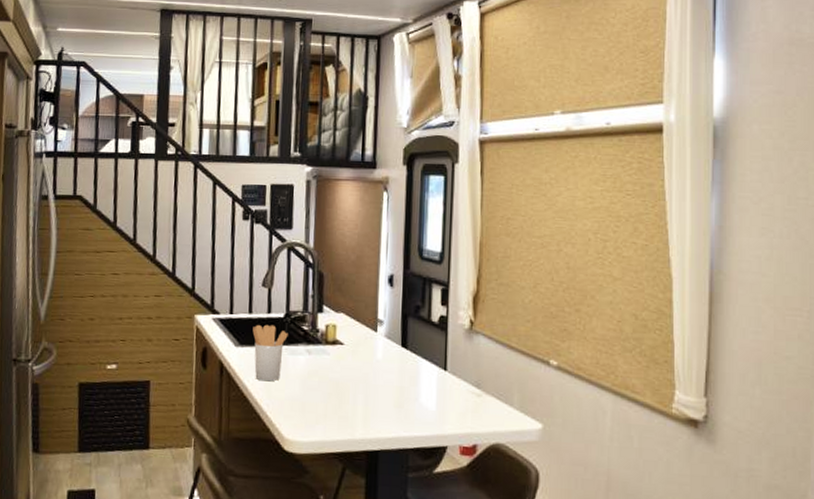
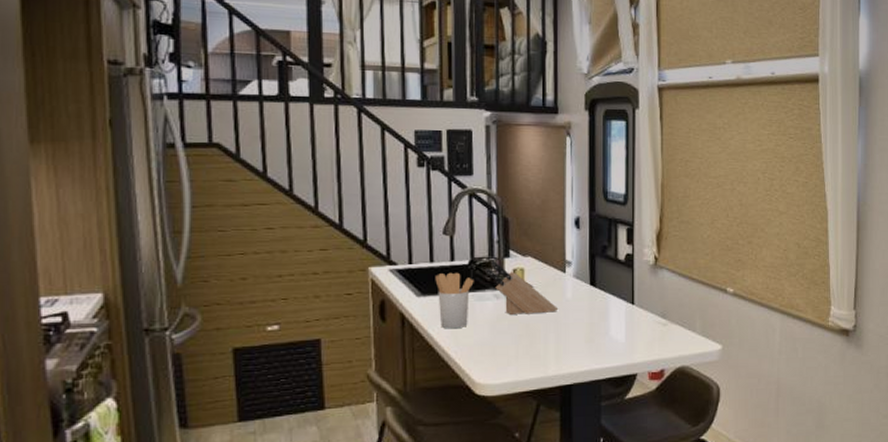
knife block: none [299,314,369,373] -> present [485,260,559,315]

